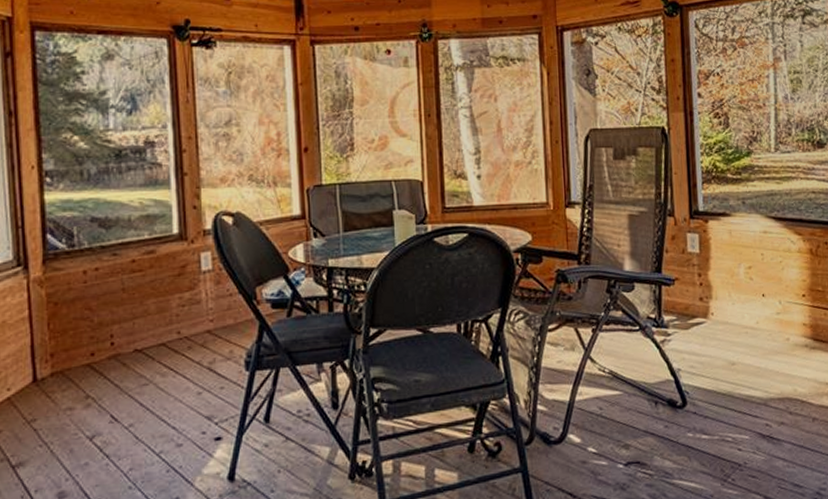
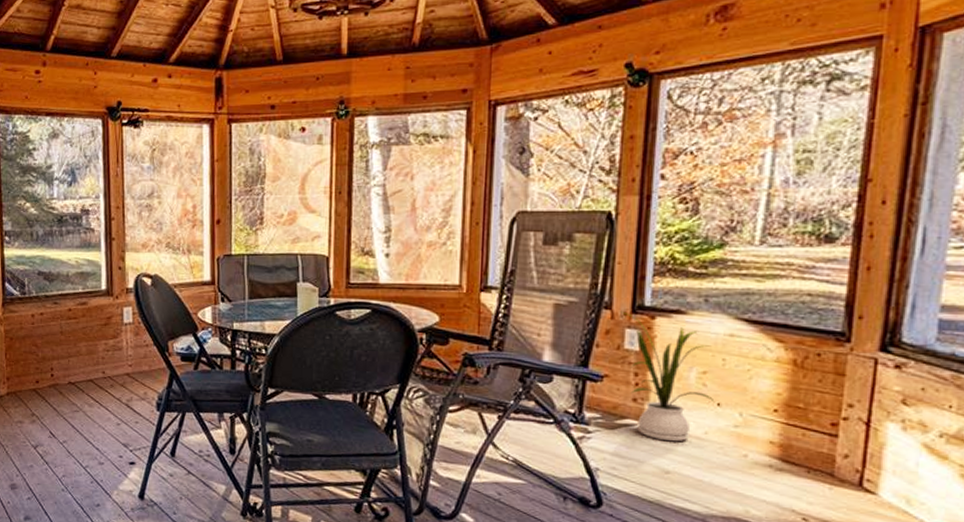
house plant: none [681,217,760,335] -> present [620,311,715,442]

